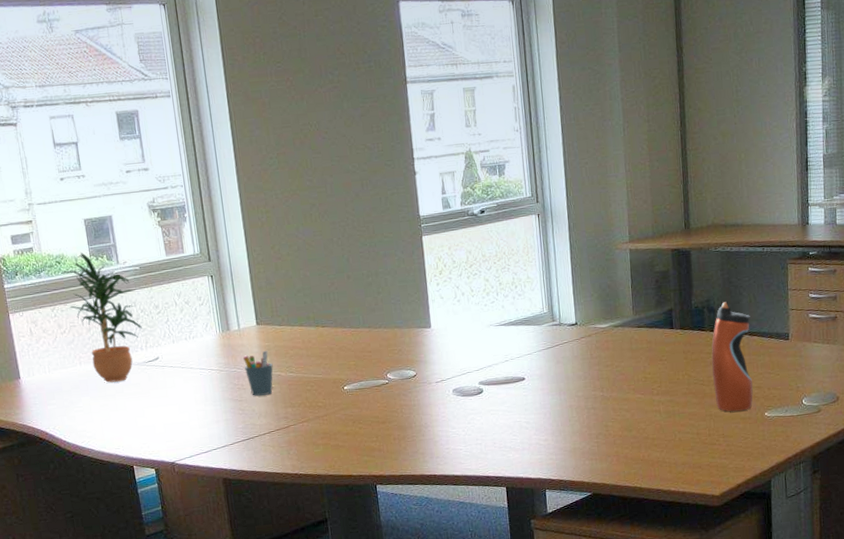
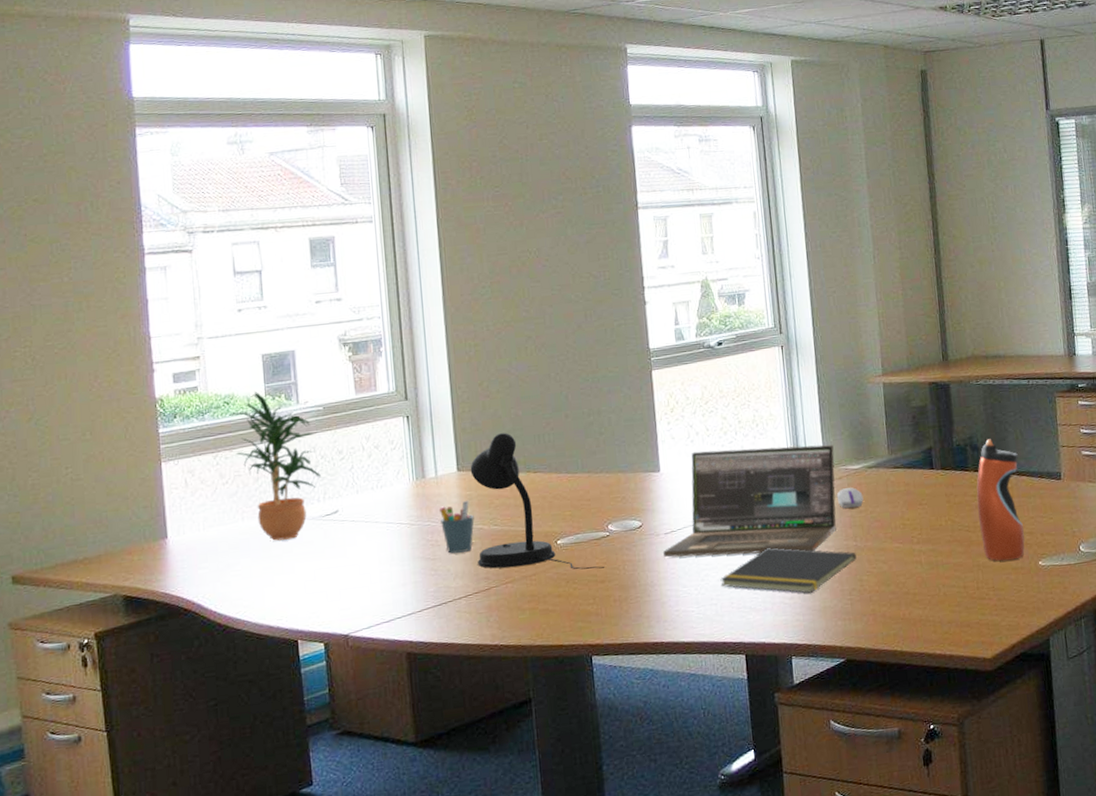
desk lamp: none [267,291,386,412] -> present [470,433,605,570]
laptop: none [435,305,586,403] -> present [663,444,836,558]
notepad: none [484,396,604,436] -> present [720,547,857,594]
computer mouse: none [586,344,610,363] -> present [836,487,864,508]

